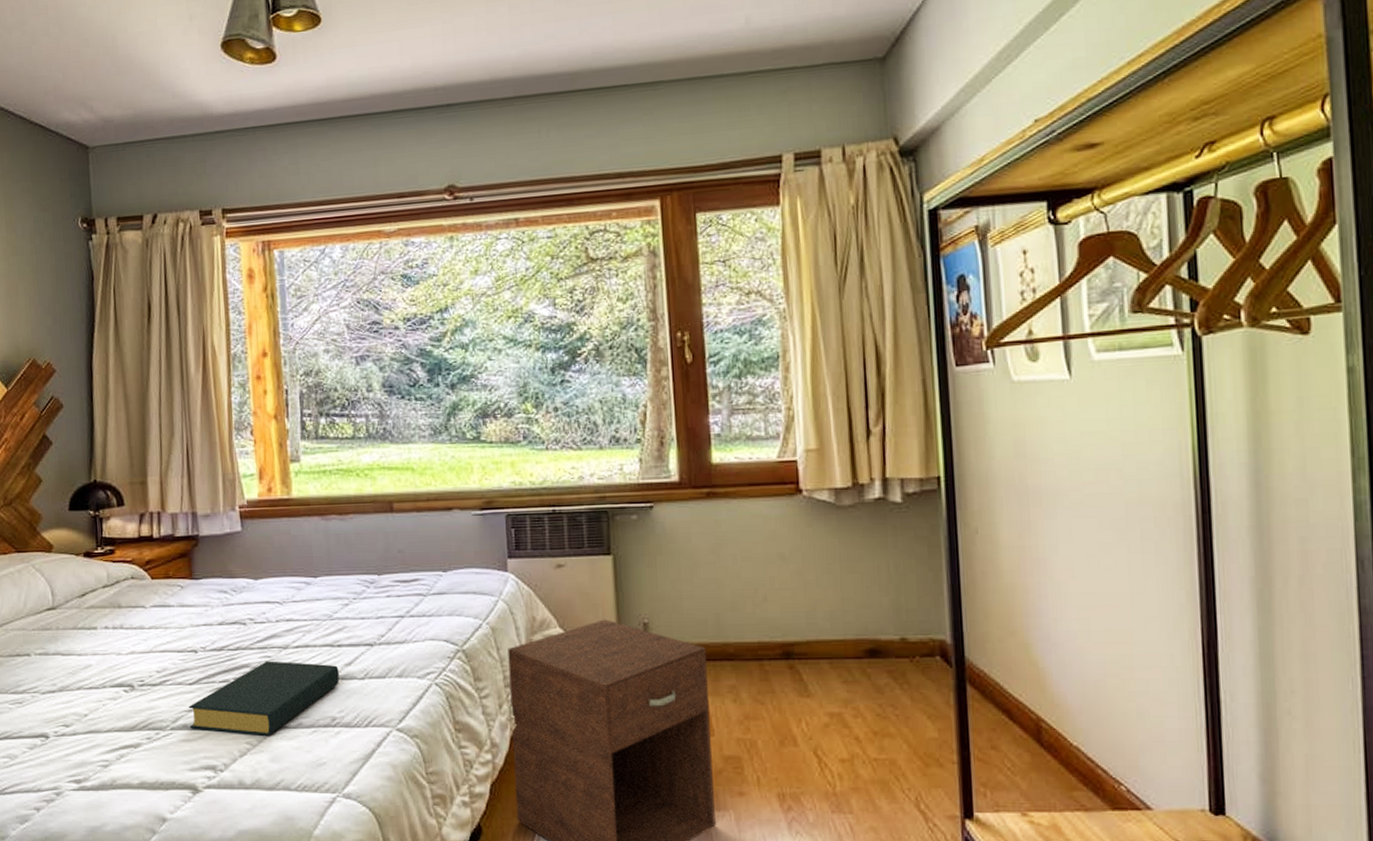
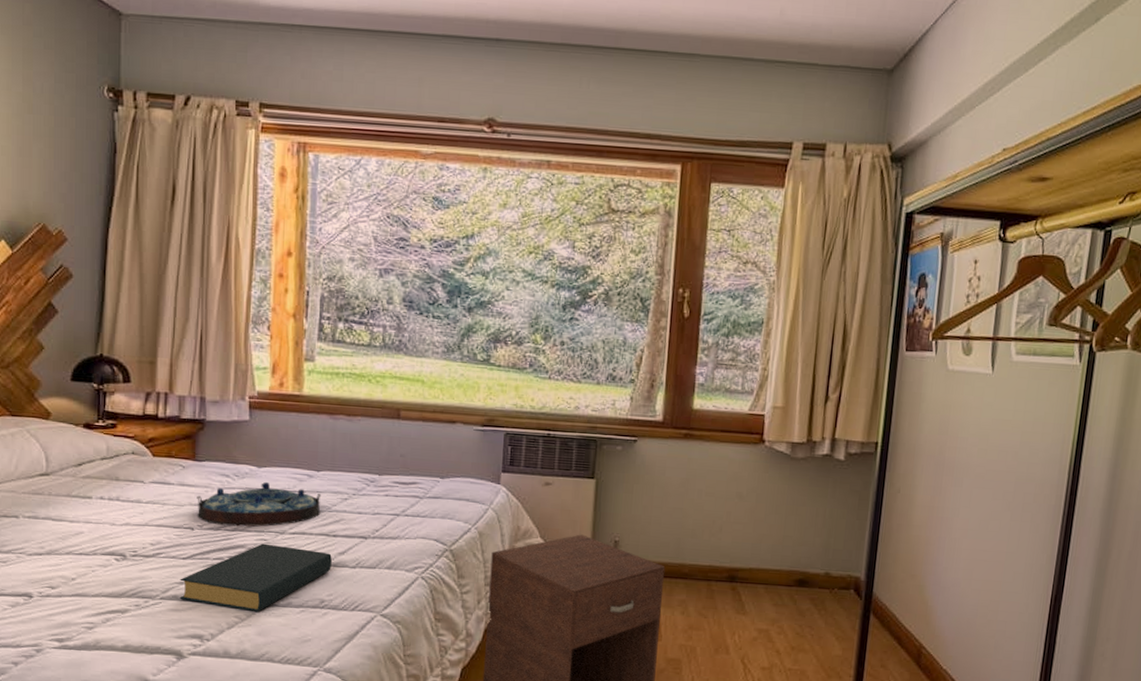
serving tray: none [197,594,323,645] -> present [196,481,322,527]

